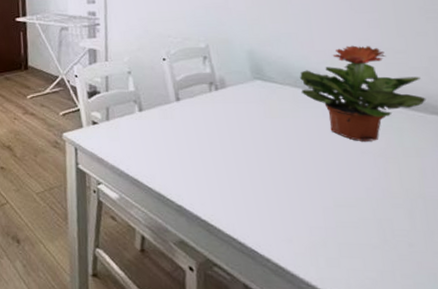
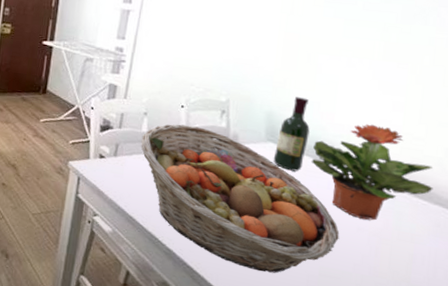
fruit basket: none [130,77,346,213] -> present [140,124,340,274]
wine bottle: none [263,30,294,105] -> present [273,97,310,172]

